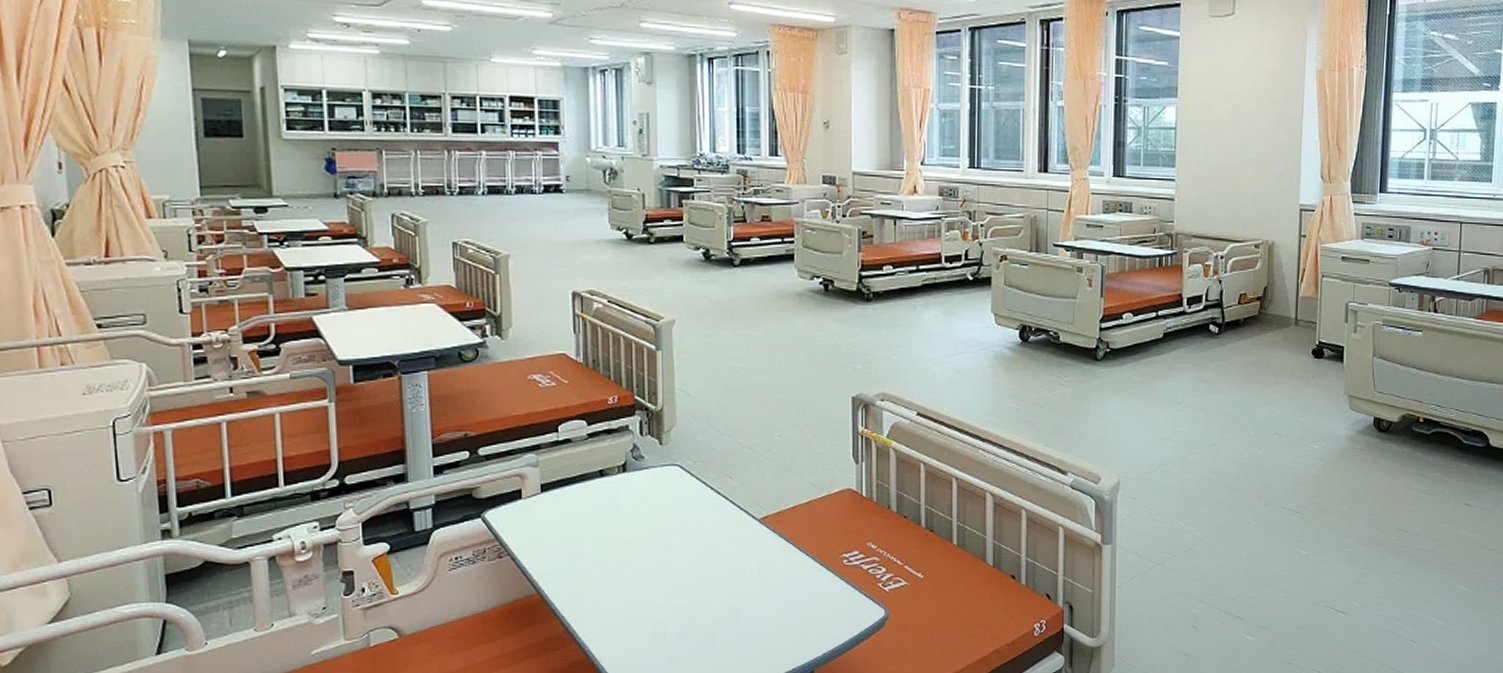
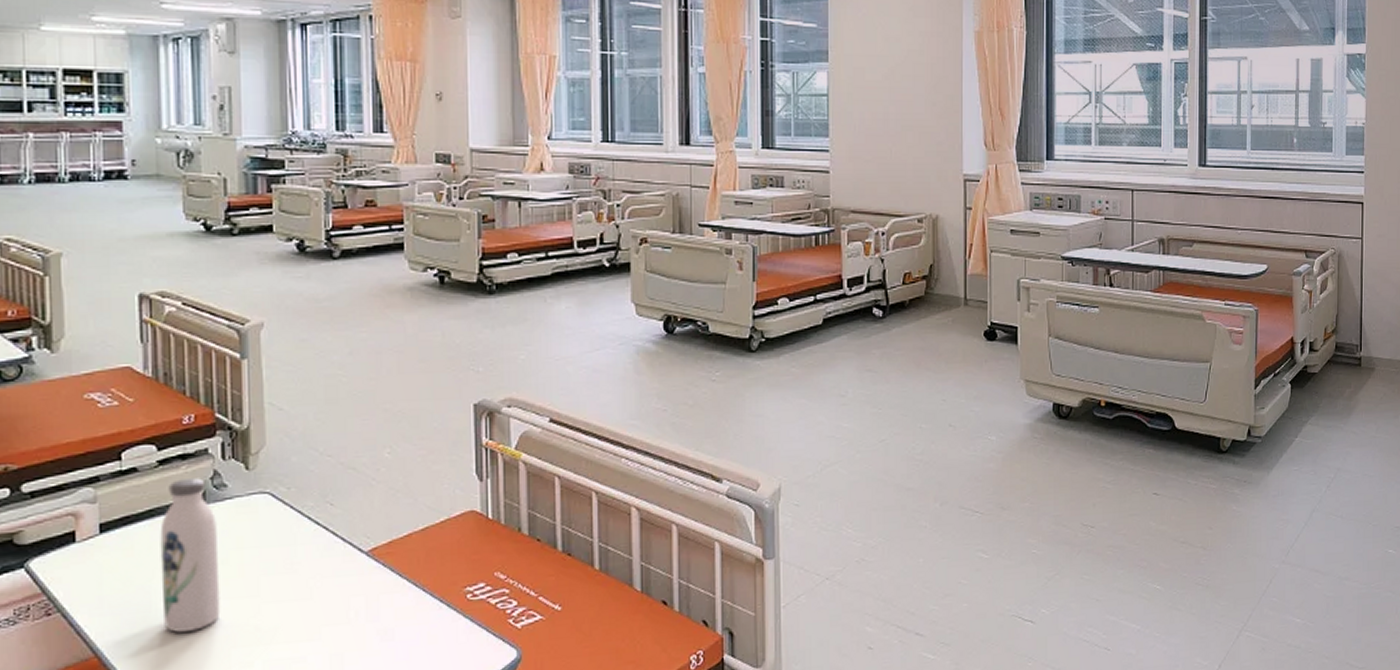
water bottle: none [589,450,639,578] -> present [160,478,221,633]

